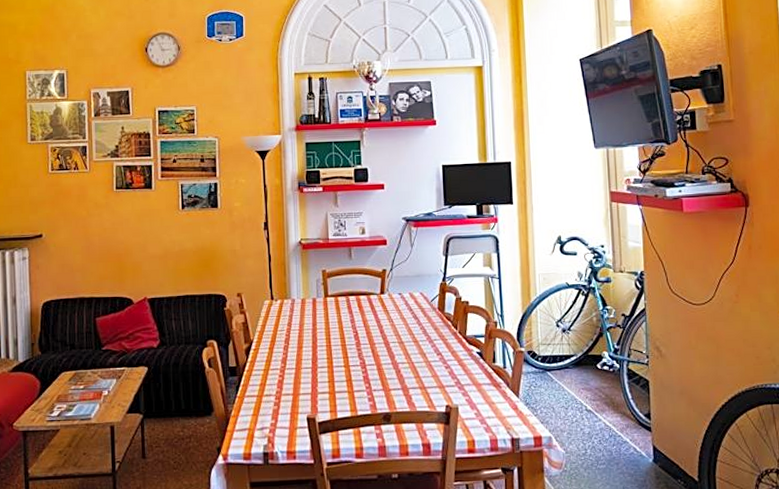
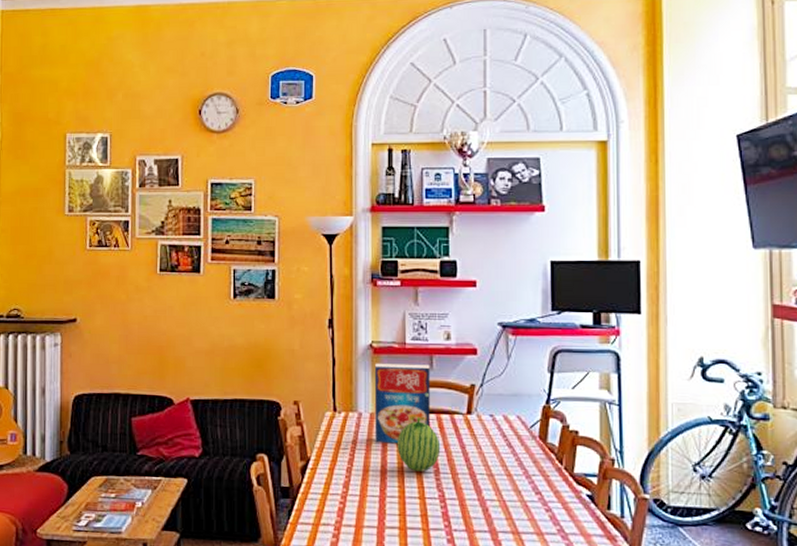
cereal box: none [303,255,351,324] -> present [374,363,430,444]
fruit: none [324,299,361,345] -> present [397,417,441,472]

